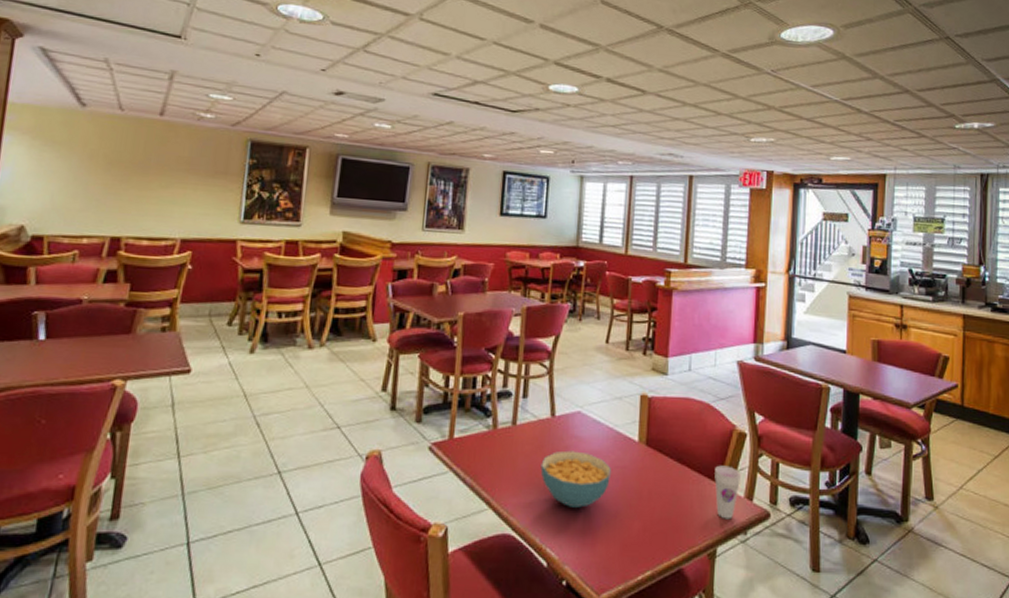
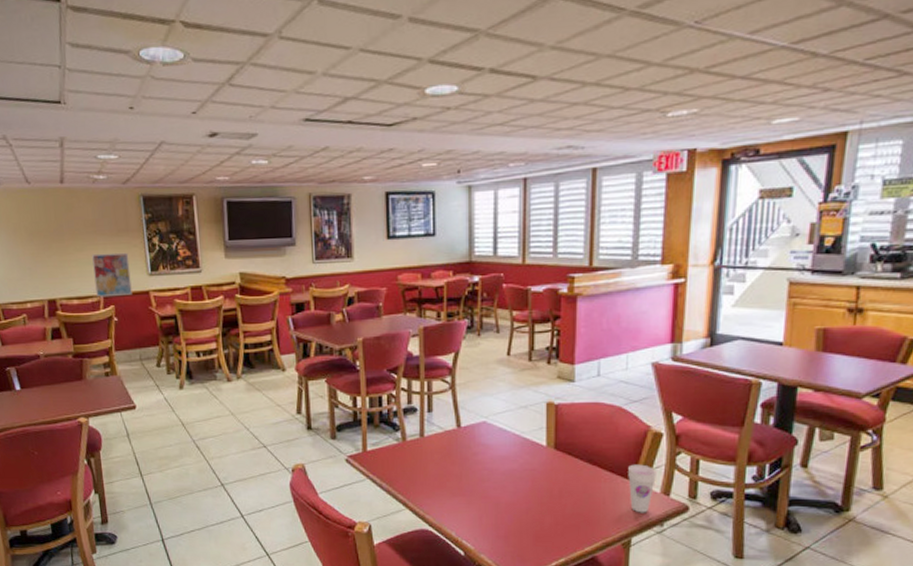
wall art: none [172,193,222,242] -> present [92,252,132,297]
cereal bowl: present [540,450,611,508] -> none [451,457,520,506]

